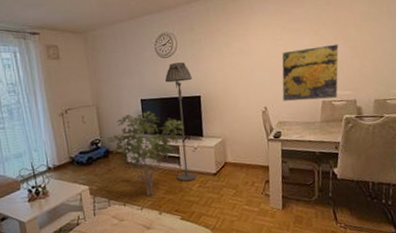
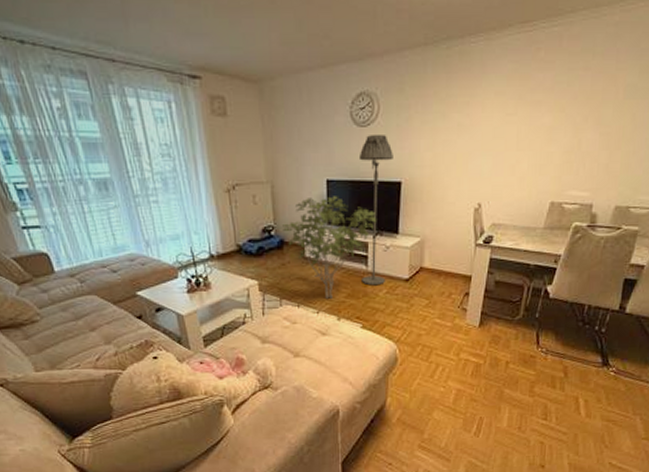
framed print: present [281,44,339,102] -> none [501,127,588,200]

